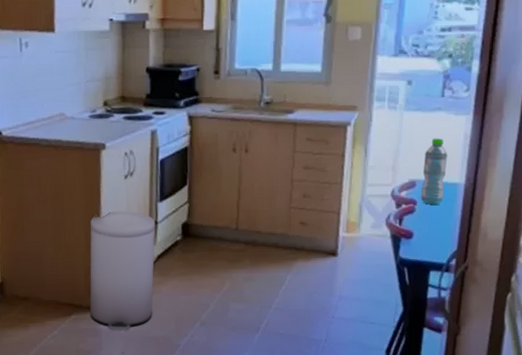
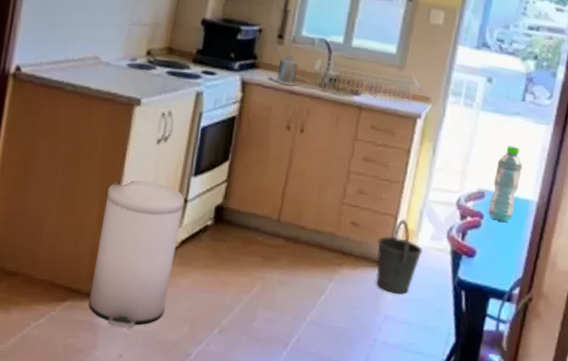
soap dispenser: none [214,80,236,114] -> present [276,45,298,86]
dish rack: none [249,86,348,115] -> present [312,58,421,105]
bucket: none [325,214,366,277] -> present [376,219,423,294]

